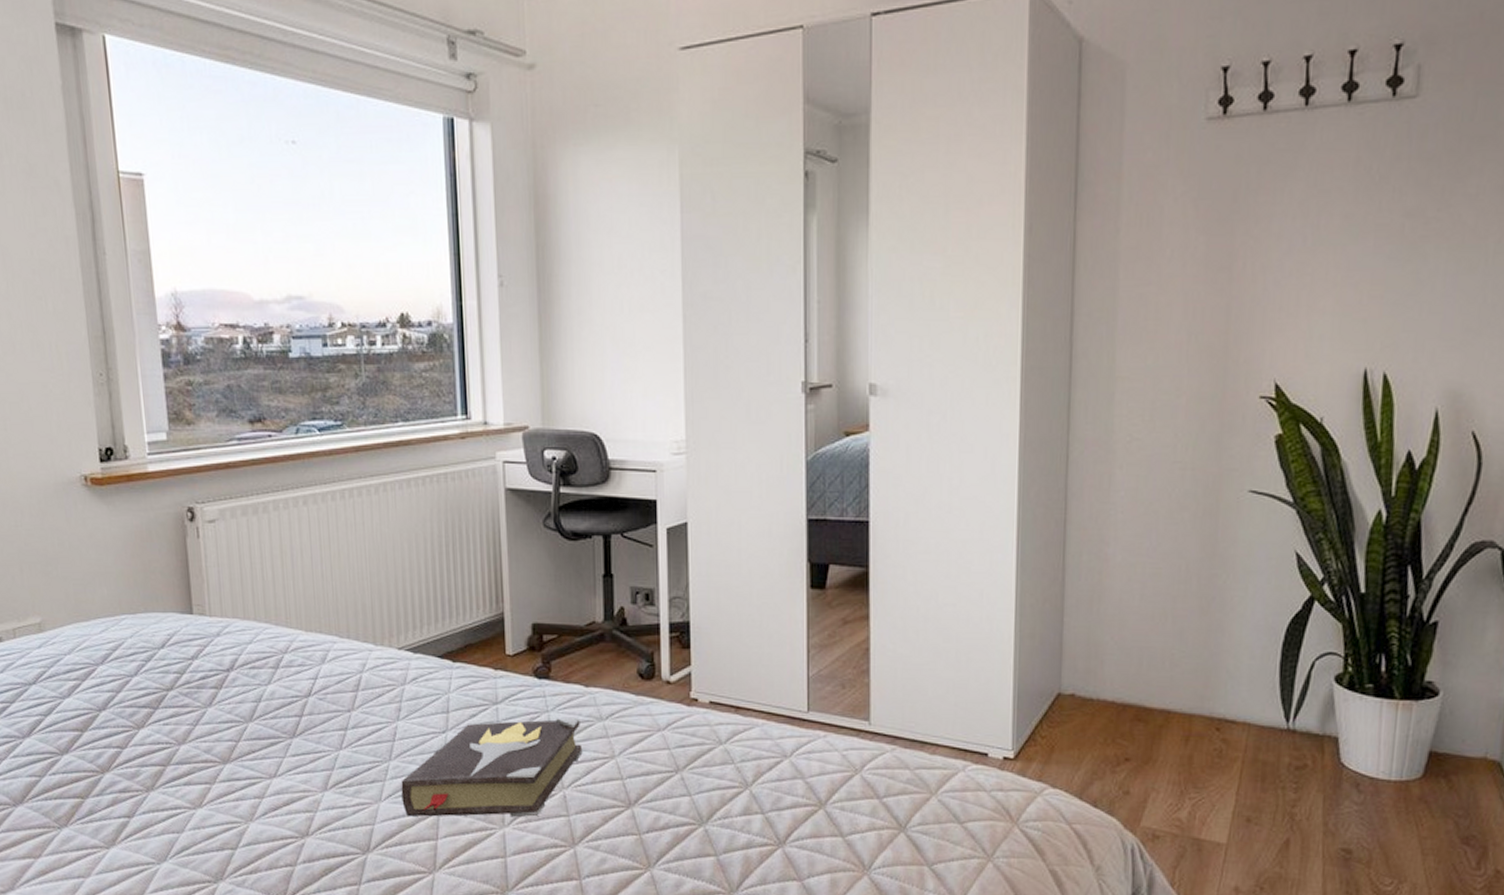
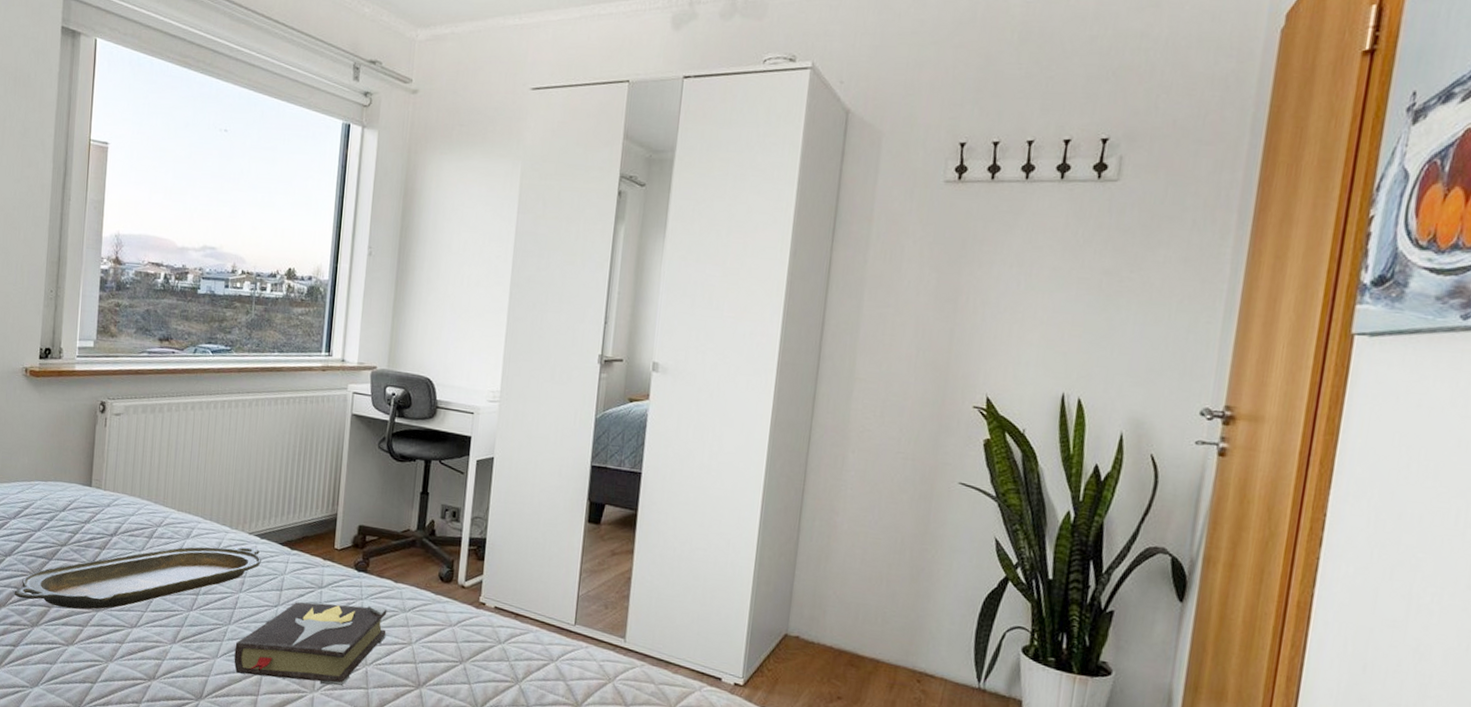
serving tray: none [117,665,418,765] -> present [14,546,261,610]

